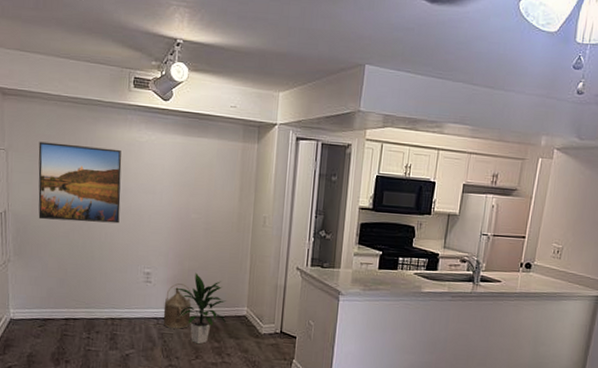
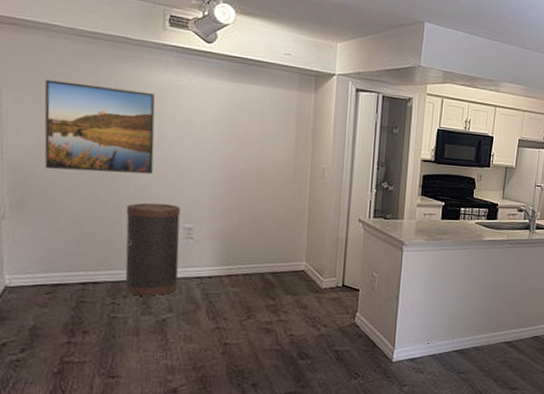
trash can: none [97,249,141,334] -> present [125,202,180,297]
watering can: present [163,283,192,329] -> none [208,239,242,288]
indoor plant: present [175,272,227,344] -> none [222,226,283,303]

